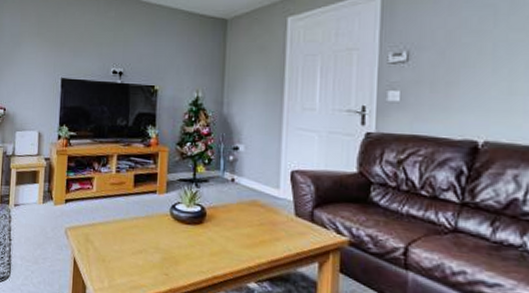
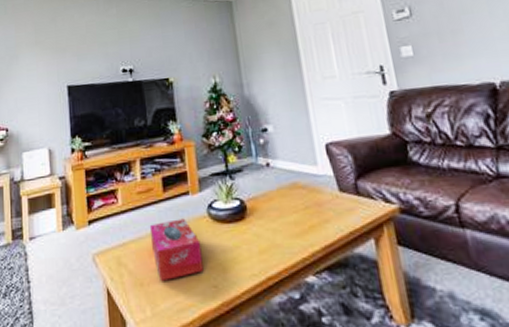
tissue box: none [116,212,160,262] -> present [149,218,204,281]

